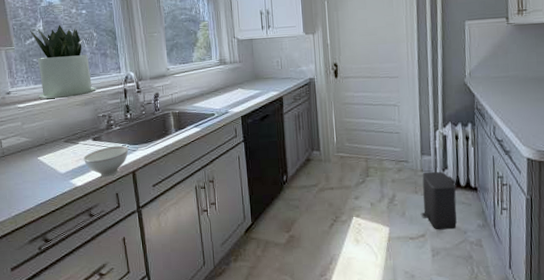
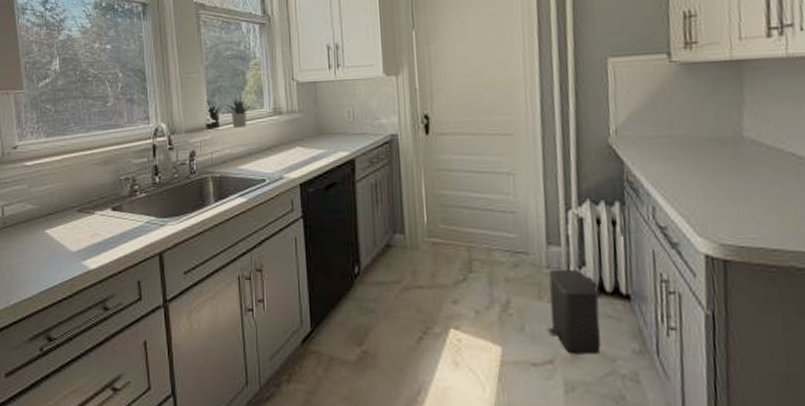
planter: present [30,24,97,100] -> none [44,62,120,157]
bowl: present [83,145,129,177] -> none [99,217,156,258]
succulent plant: none [165,51,204,77] -> present [205,96,253,130]

